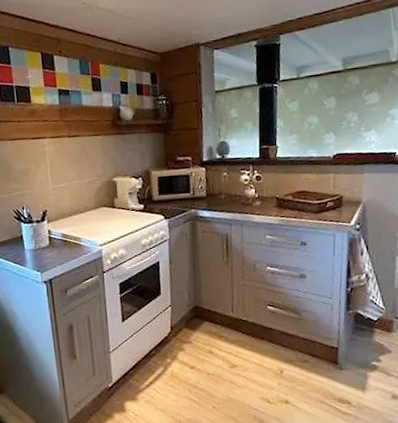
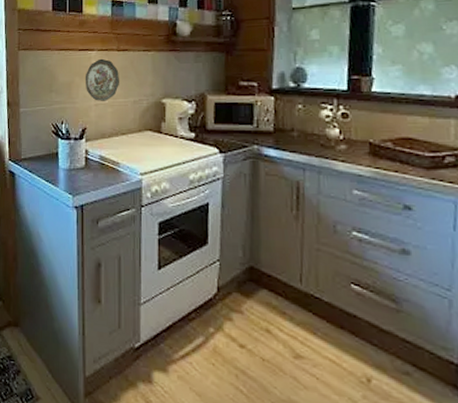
decorative plate: none [40,145,73,185] -> present [85,58,119,101]

